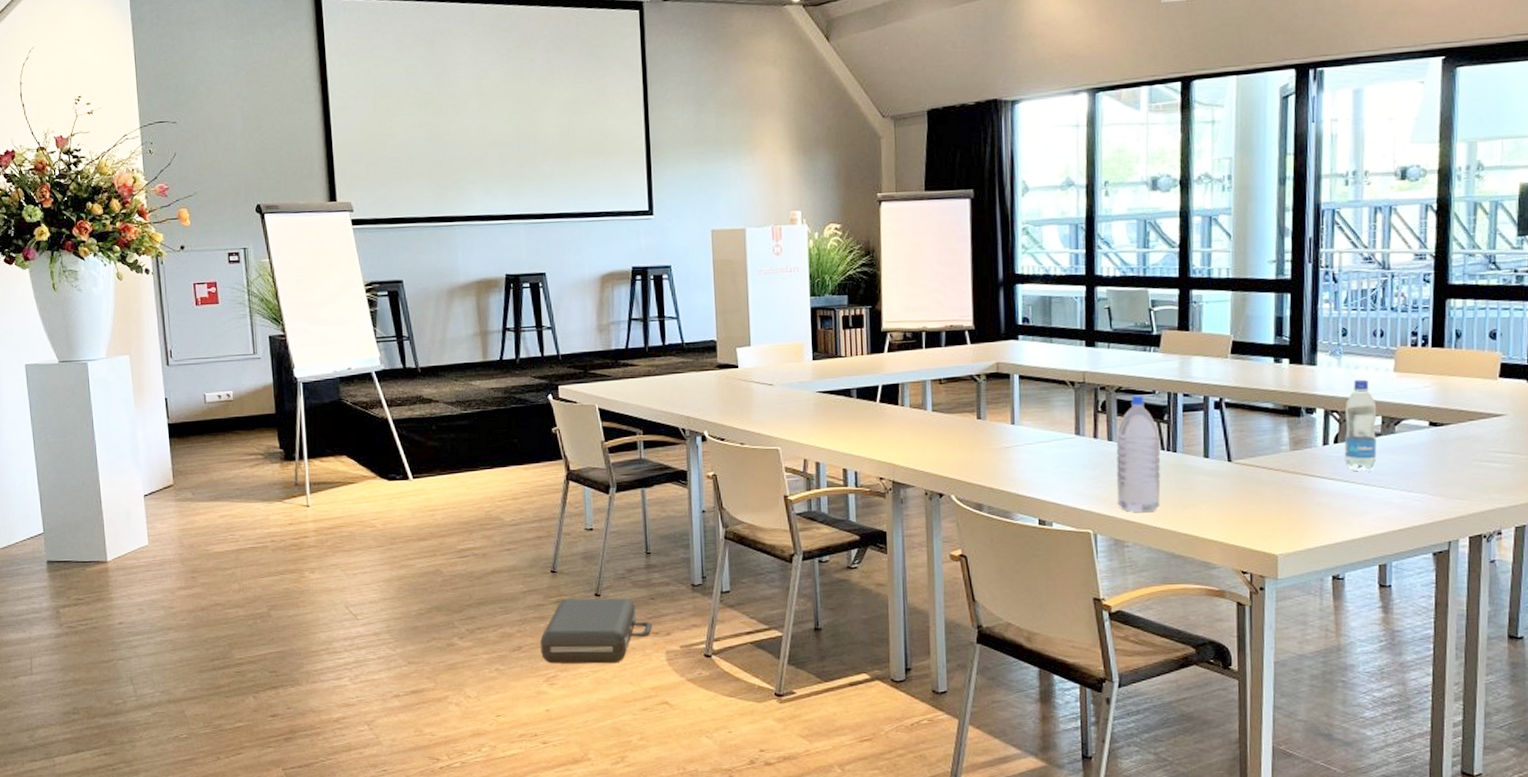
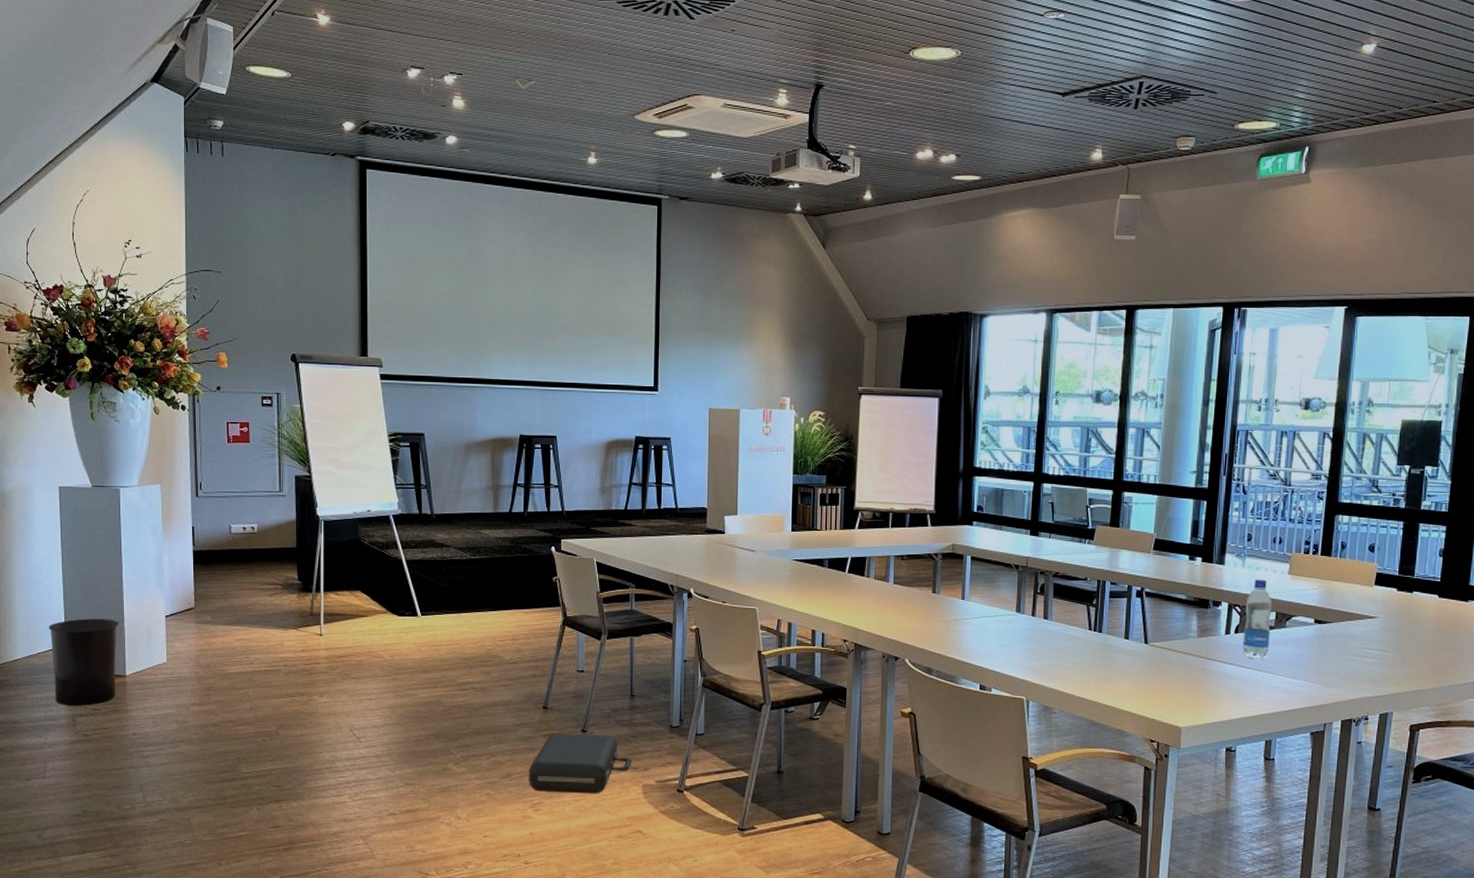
waste bin: none [24,502,99,596] -> present [48,618,119,706]
water bottle: present [1116,394,1161,513] -> none [1048,580,1089,684]

